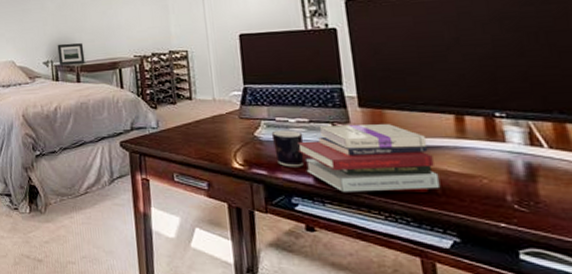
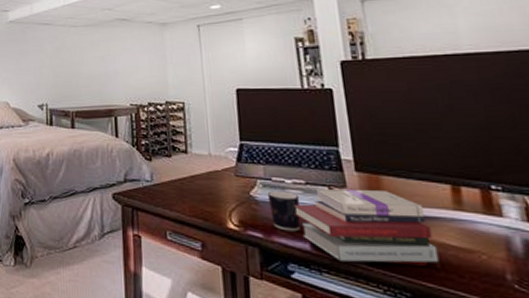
picture frame: present [57,43,85,66] -> none [53,87,81,110]

